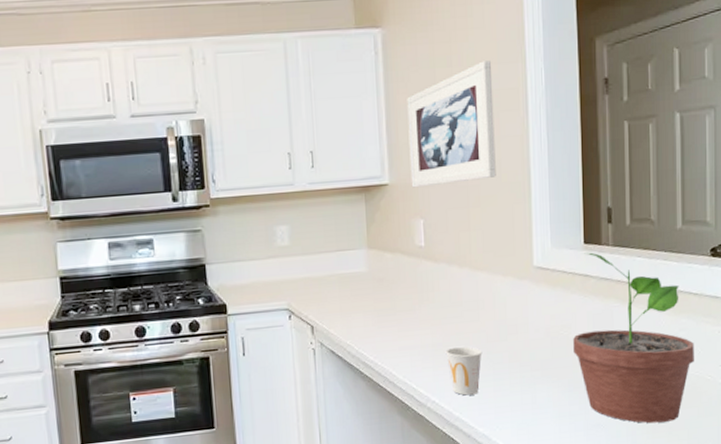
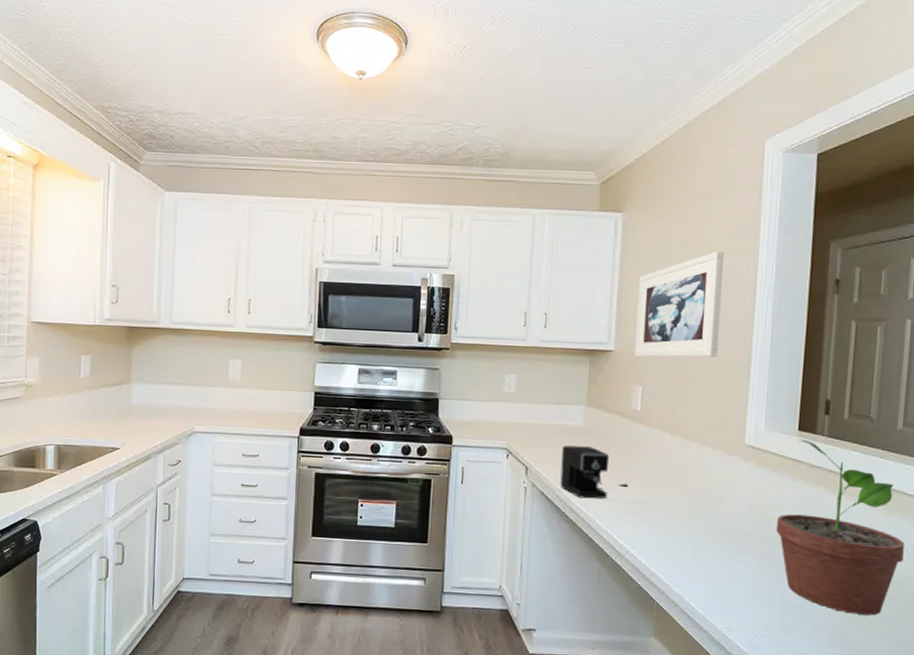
coffee maker: none [348,293,421,351] -> present [560,445,628,499]
cup: present [445,347,483,396] -> none [649,508,685,555]

